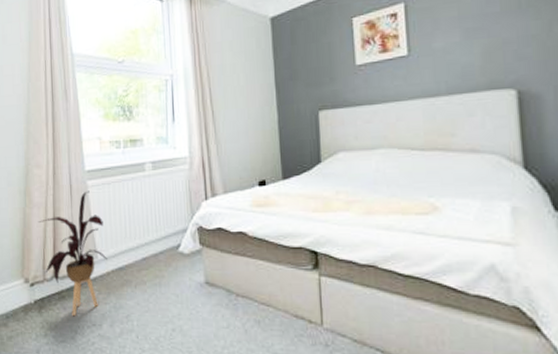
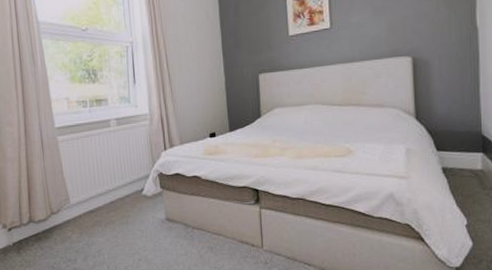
house plant: present [37,191,107,317] -> none [12,145,79,255]

